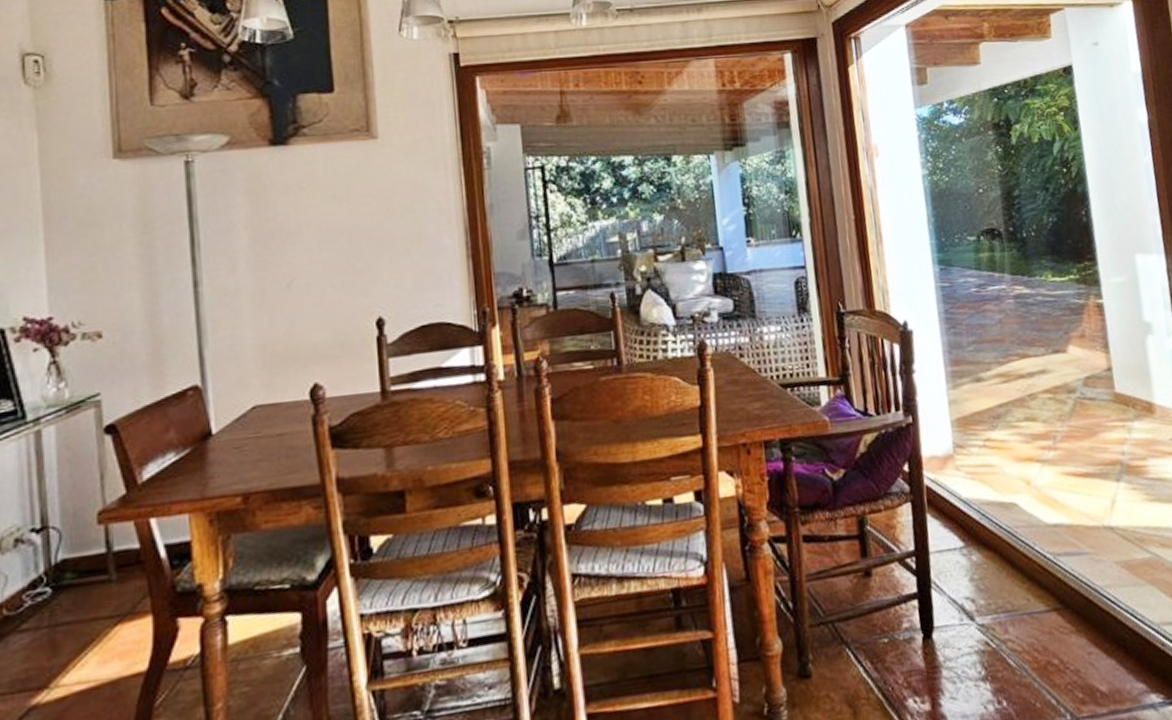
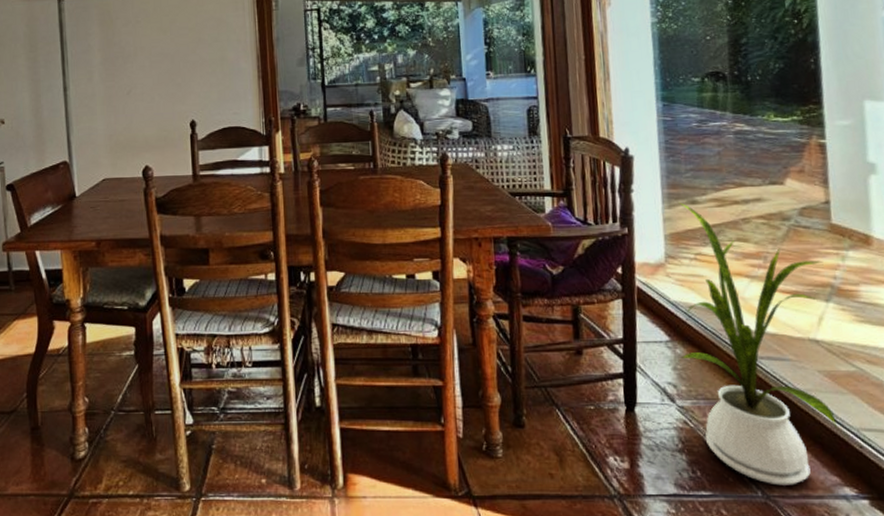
house plant: none [962,381,1140,704] -> present [677,202,838,486]

